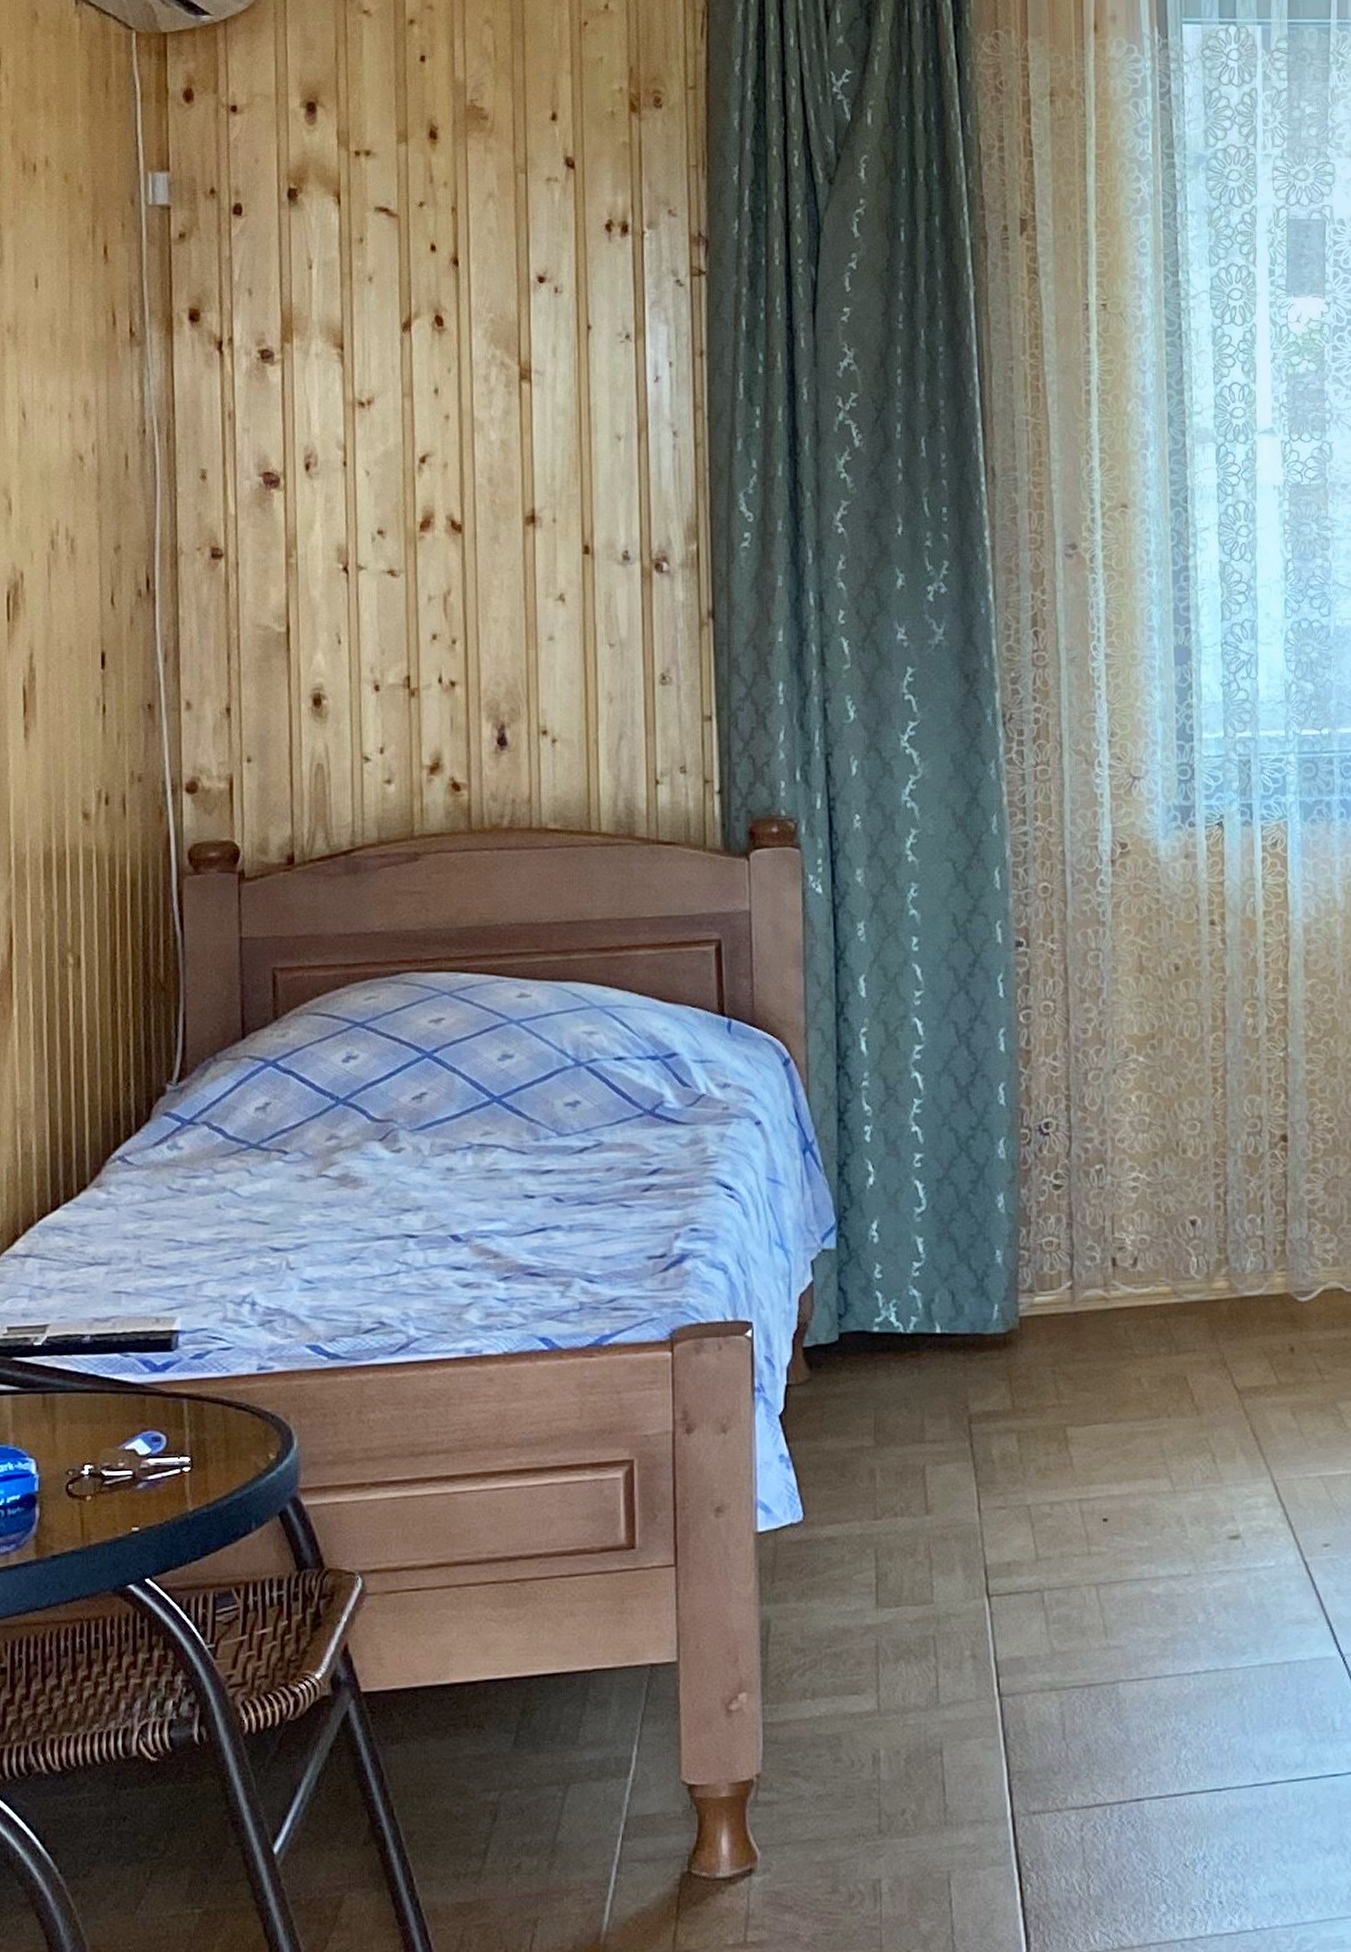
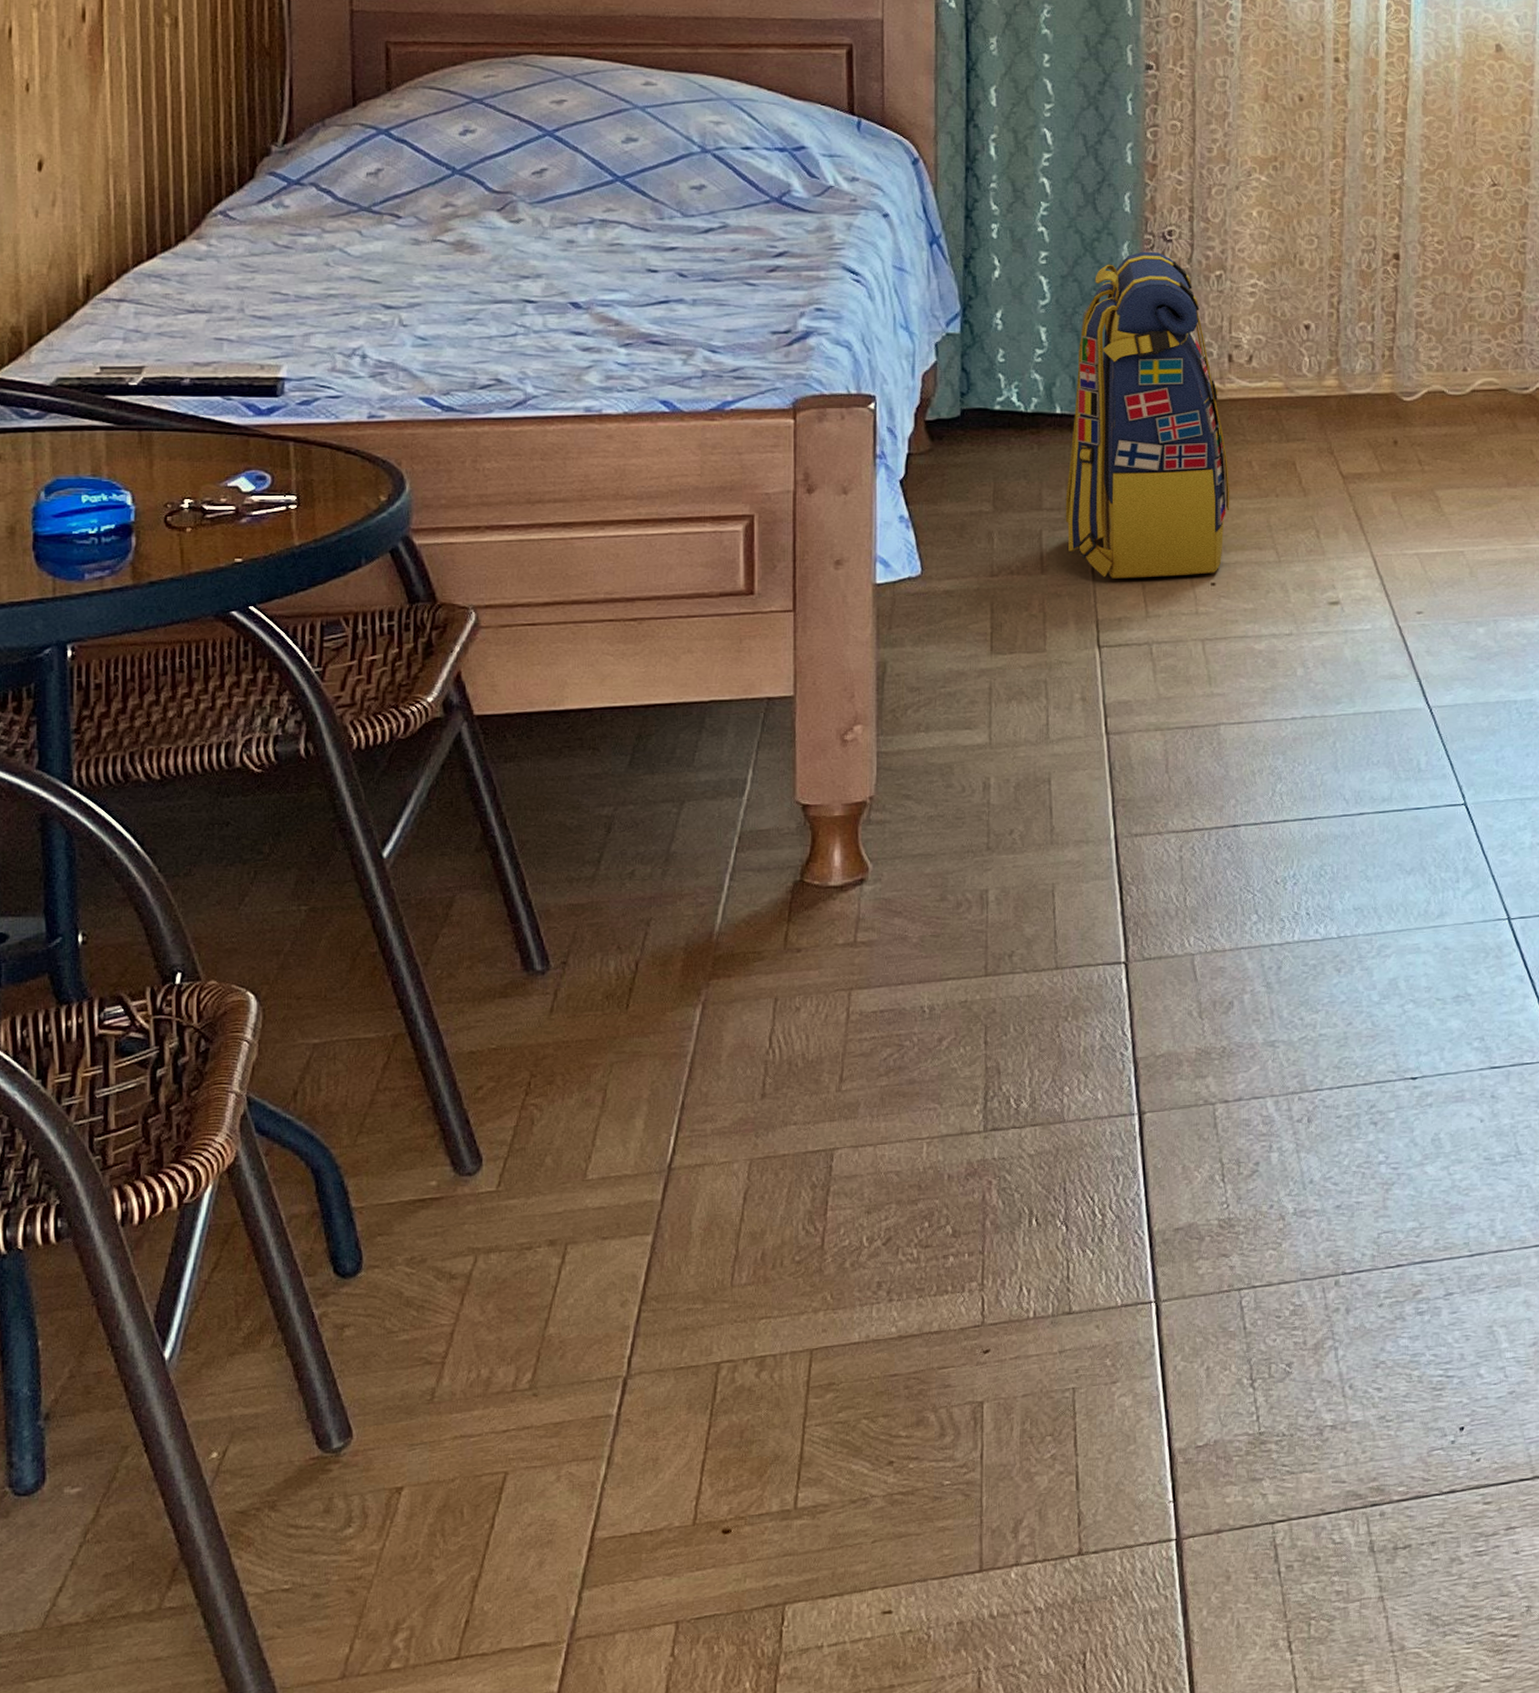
backpack: none [948,1147,1120,1518] -> present [1065,251,1230,579]

